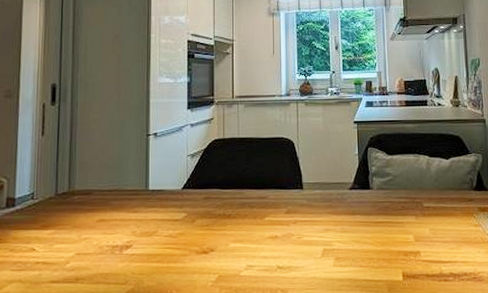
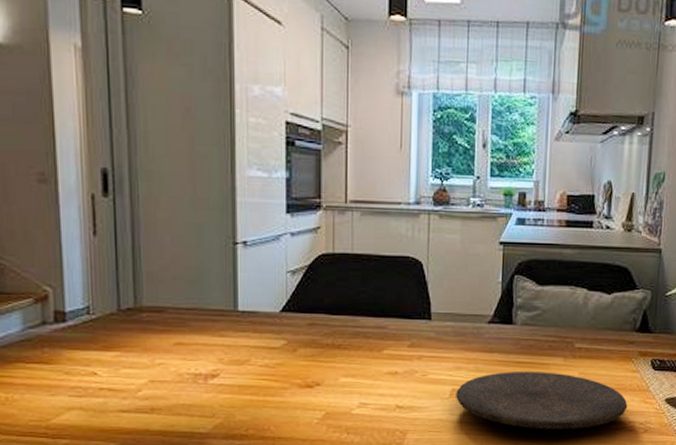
plate: none [327,229,475,283] -> present [456,372,628,429]

